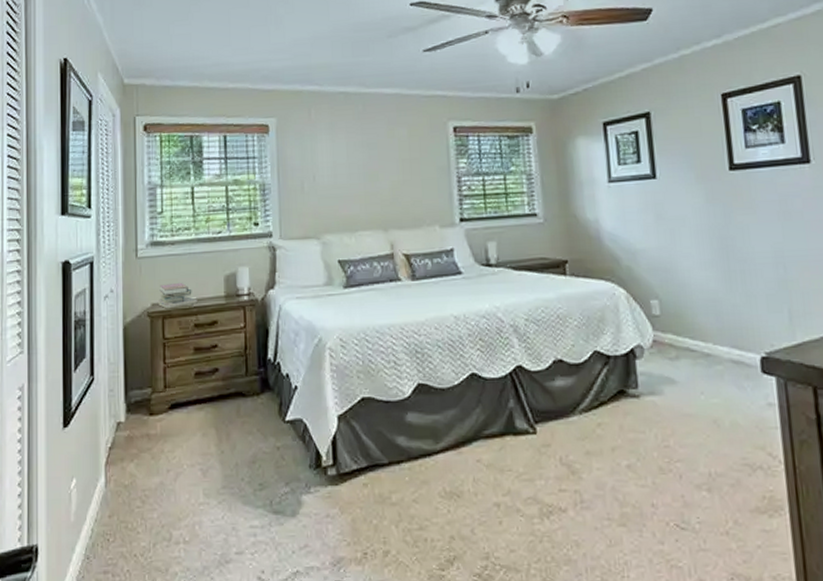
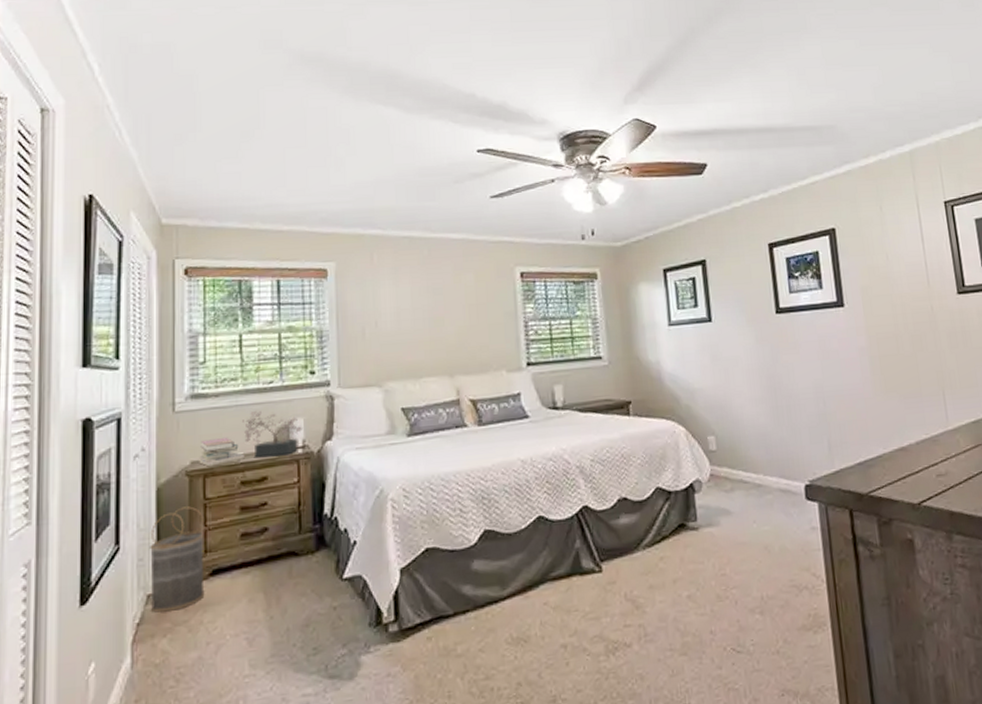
basket: none [119,344,165,439] -> present [150,506,205,613]
decorative plant: none [195,258,249,303] -> present [243,410,304,458]

